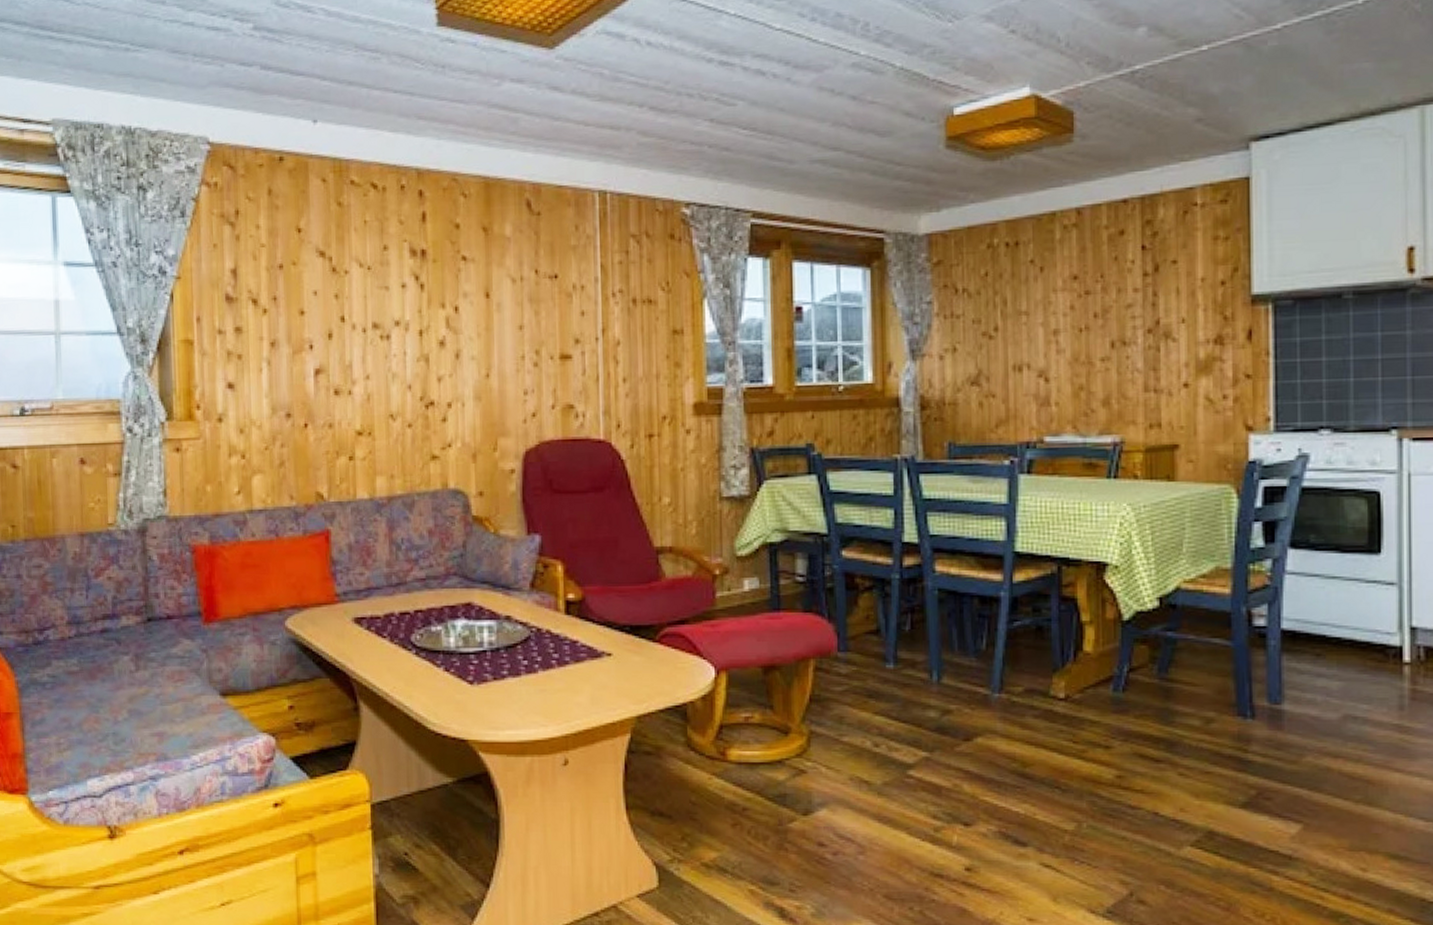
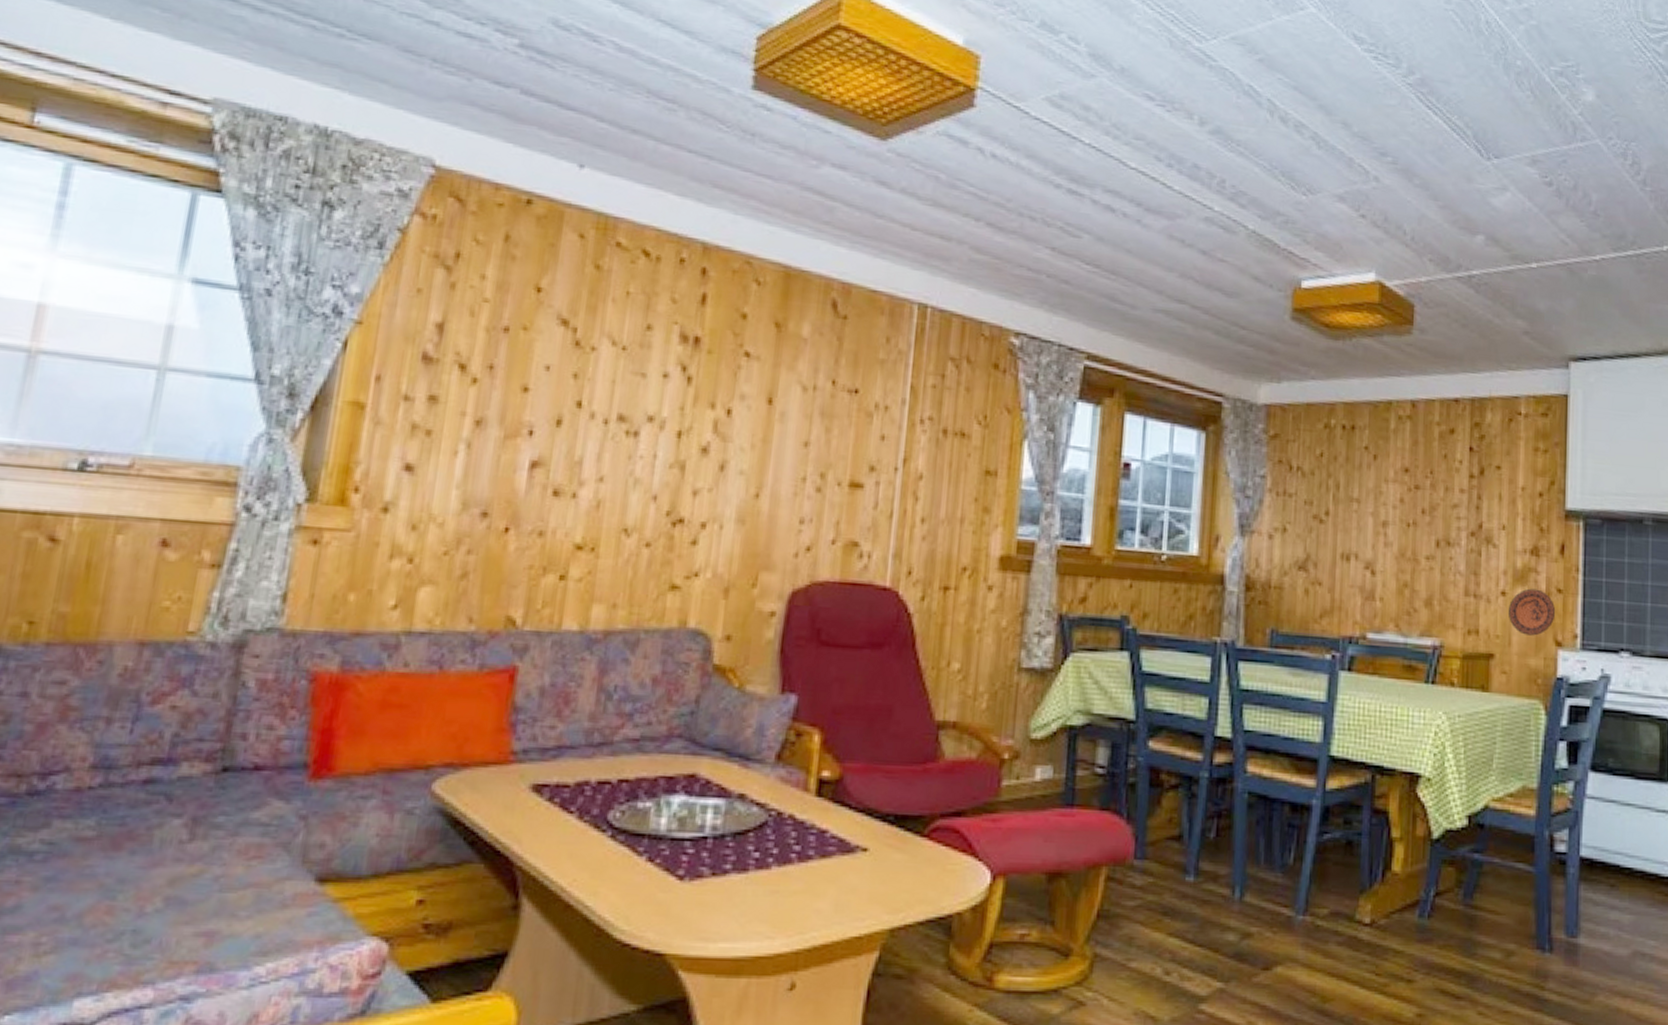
decorative plate: none [1193,377,1245,423] -> present [1509,588,1556,636]

